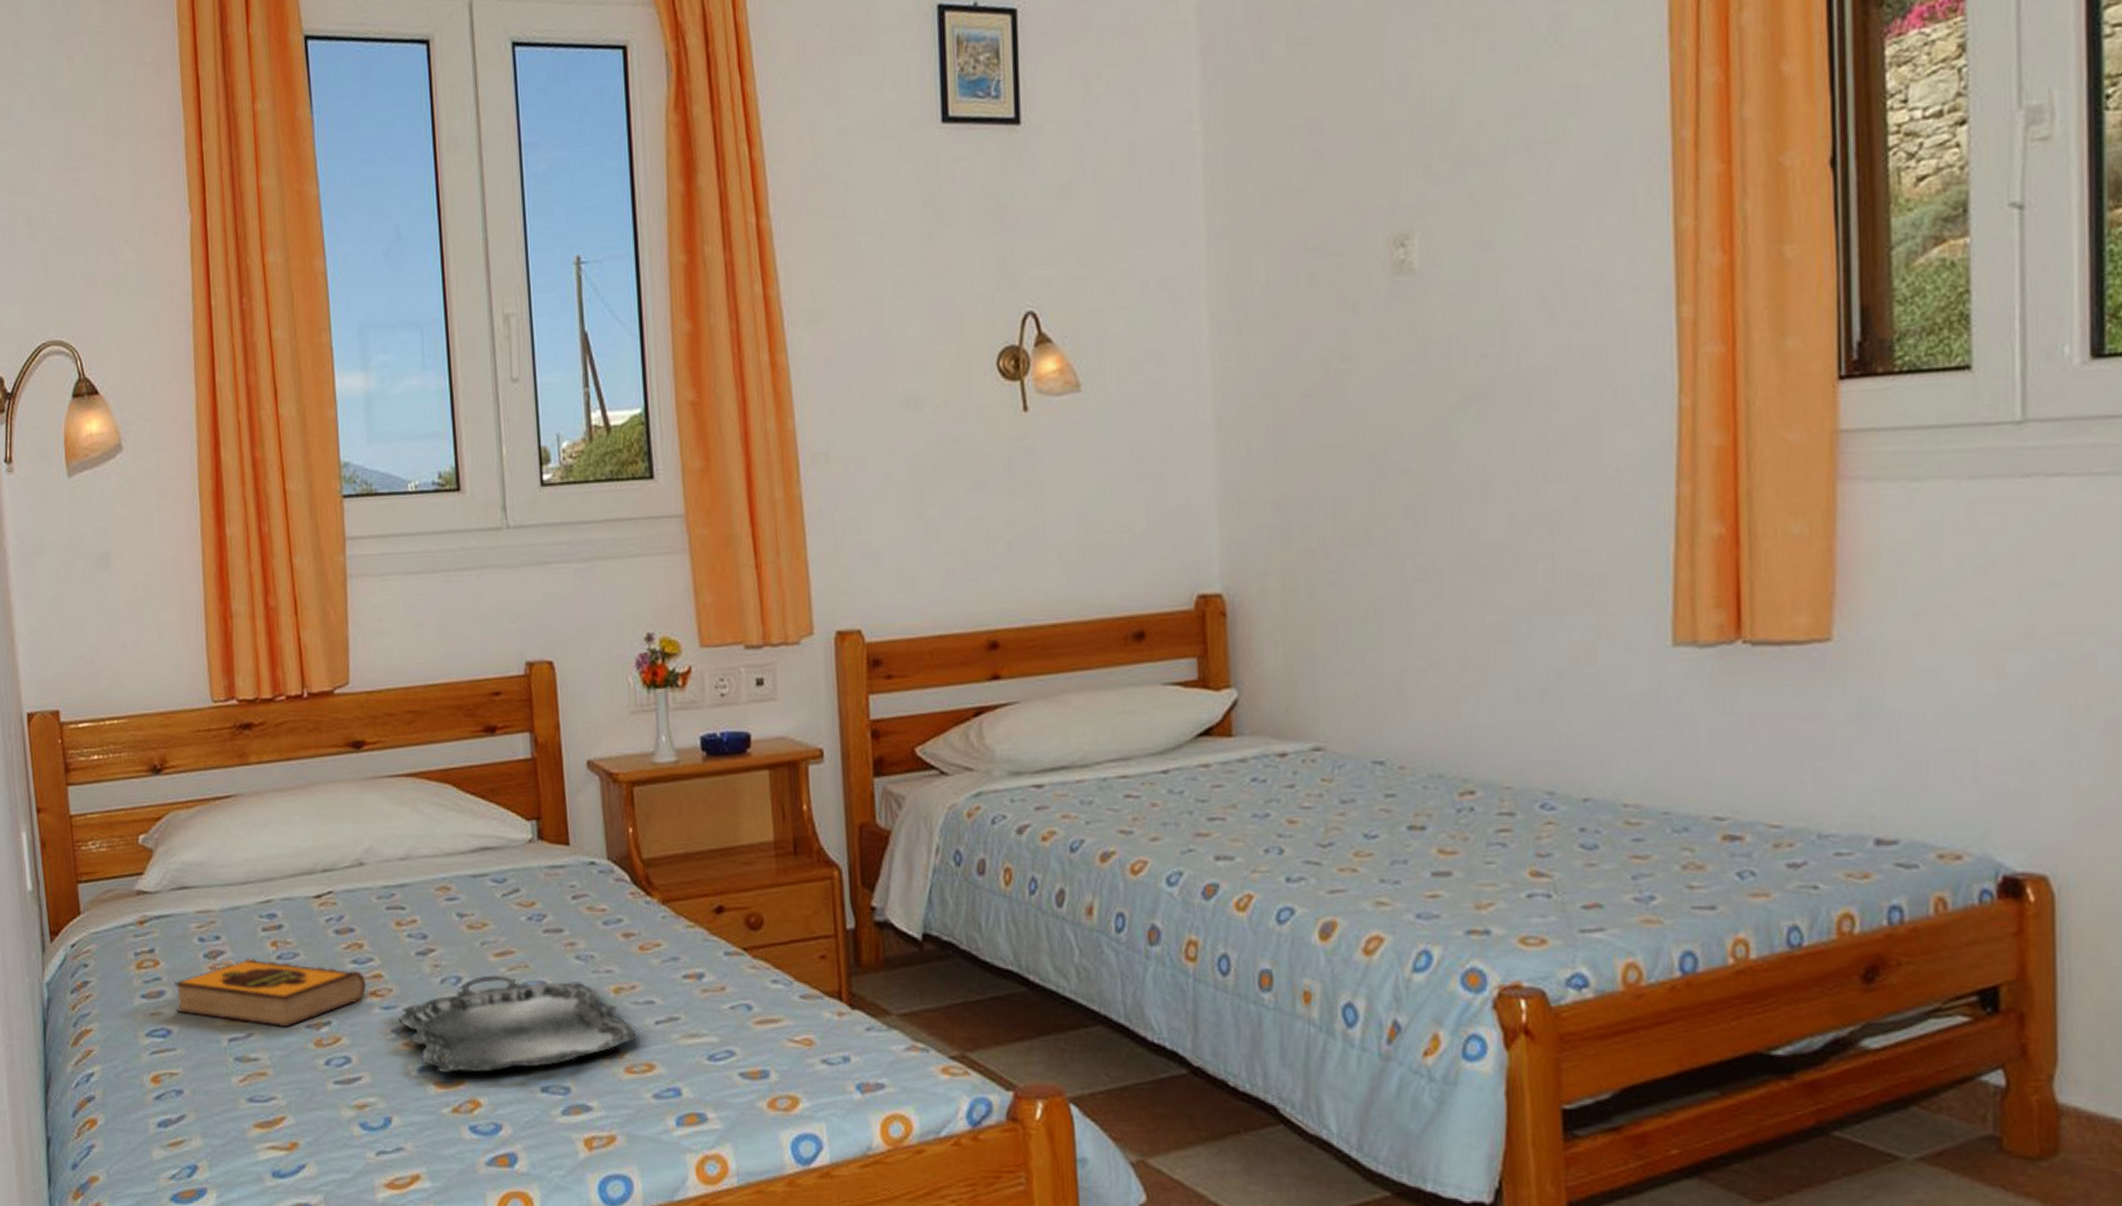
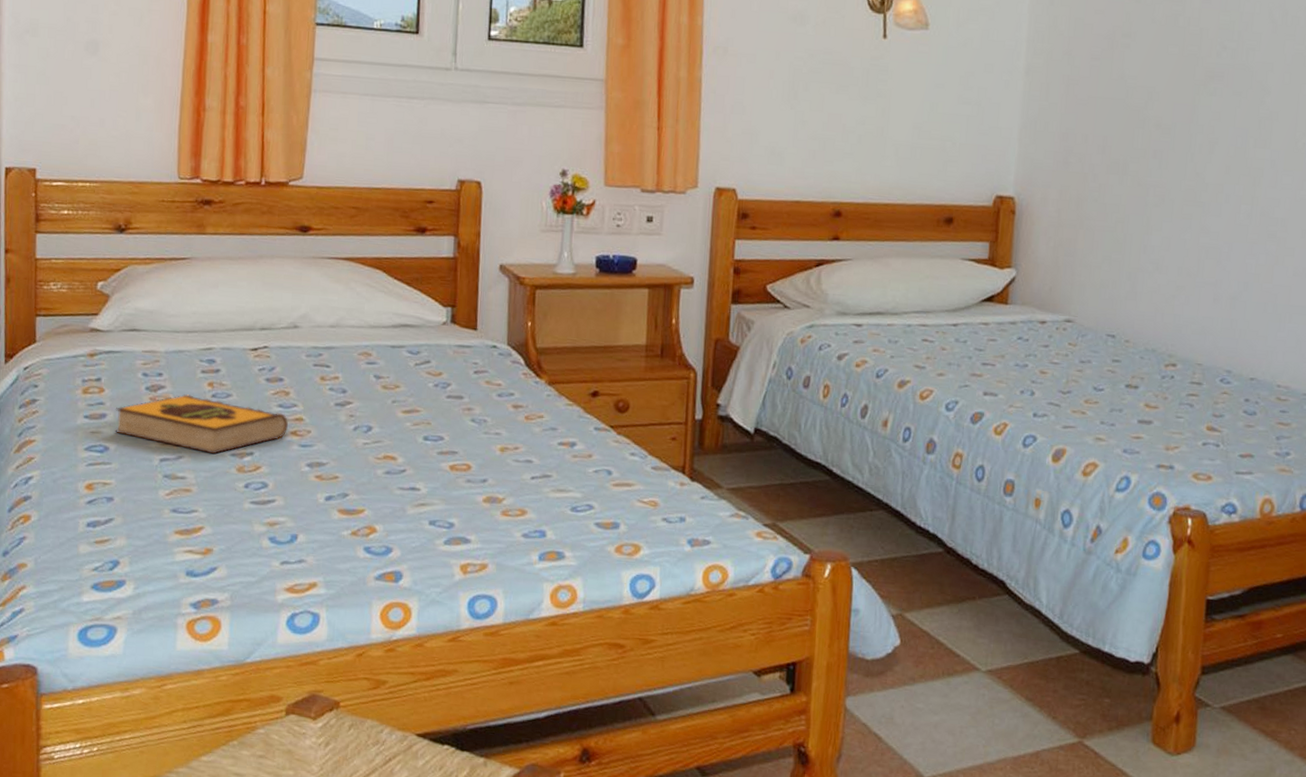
serving tray: present [399,976,638,1074] -> none [313,428,515,506]

